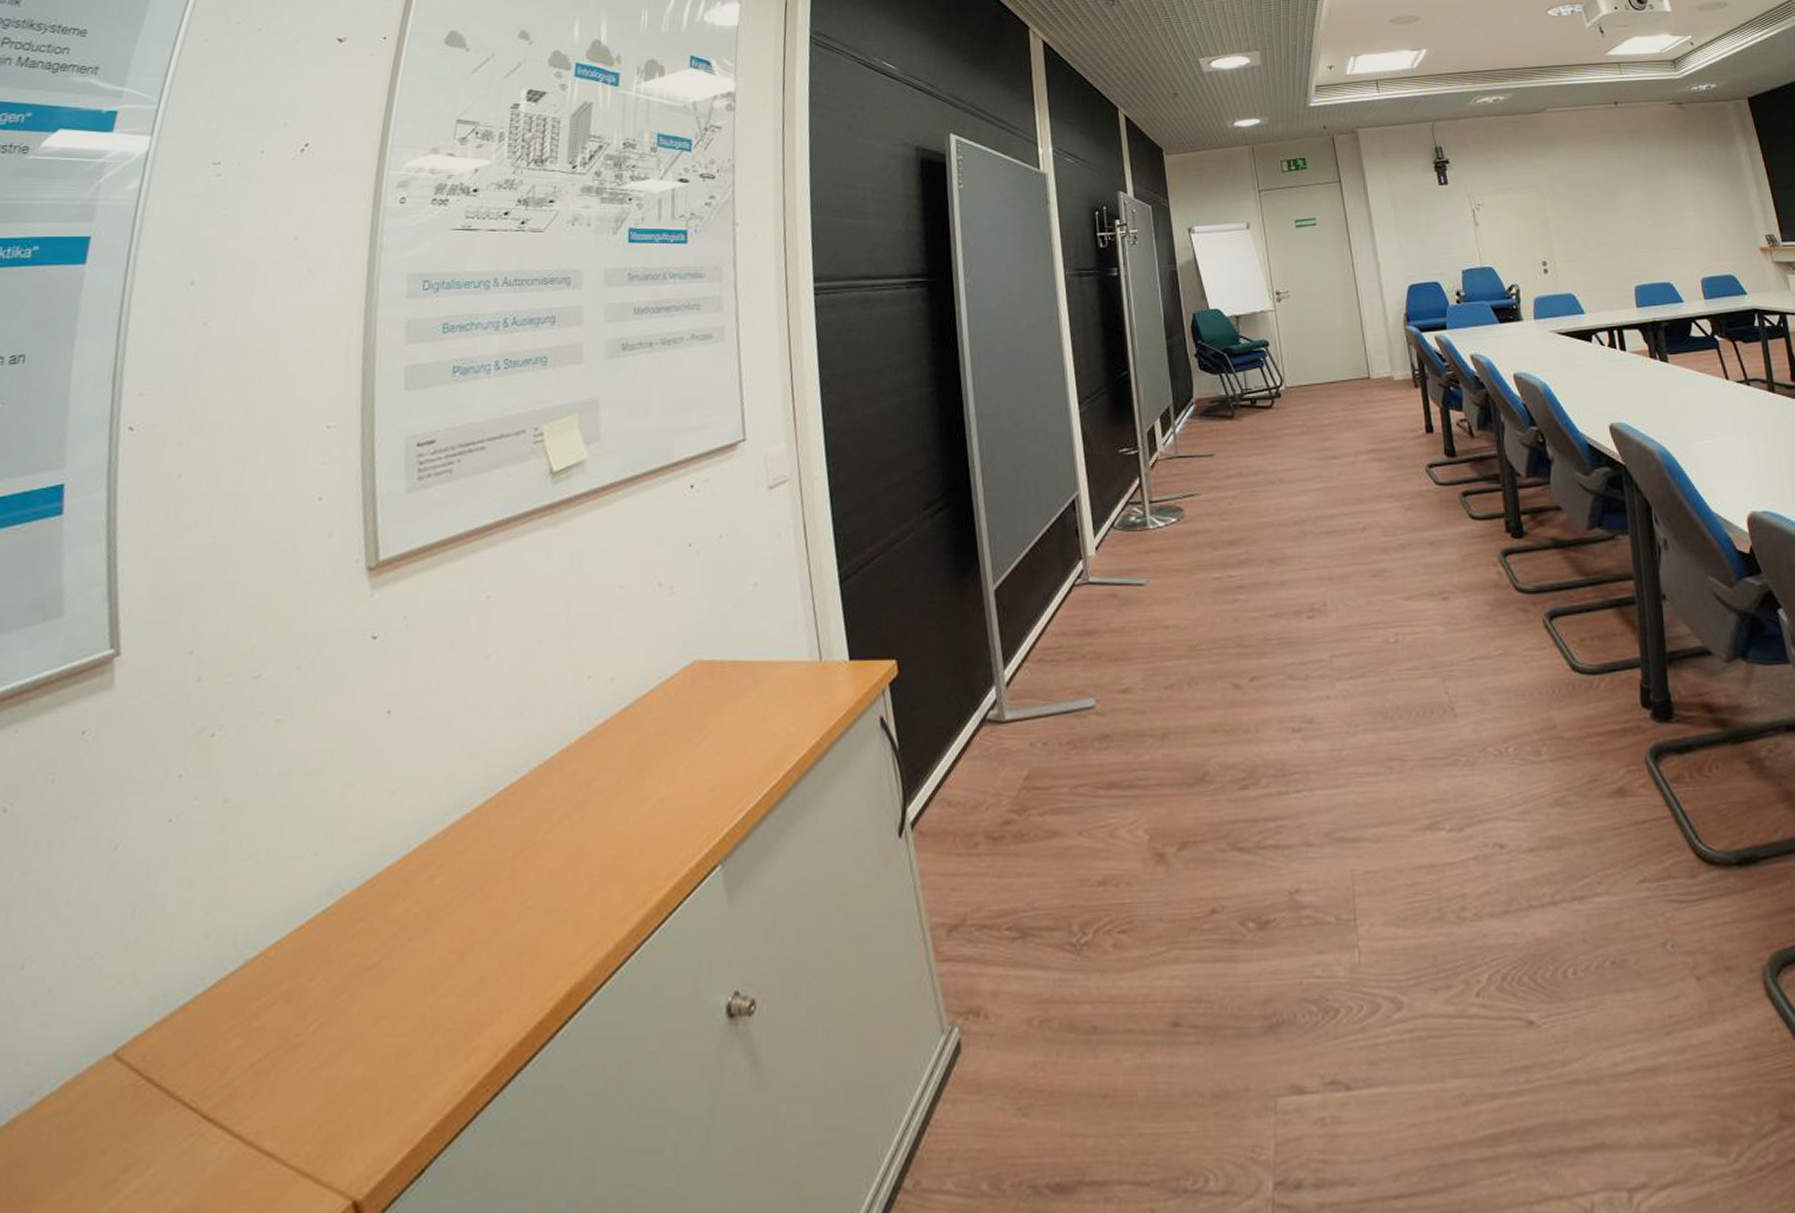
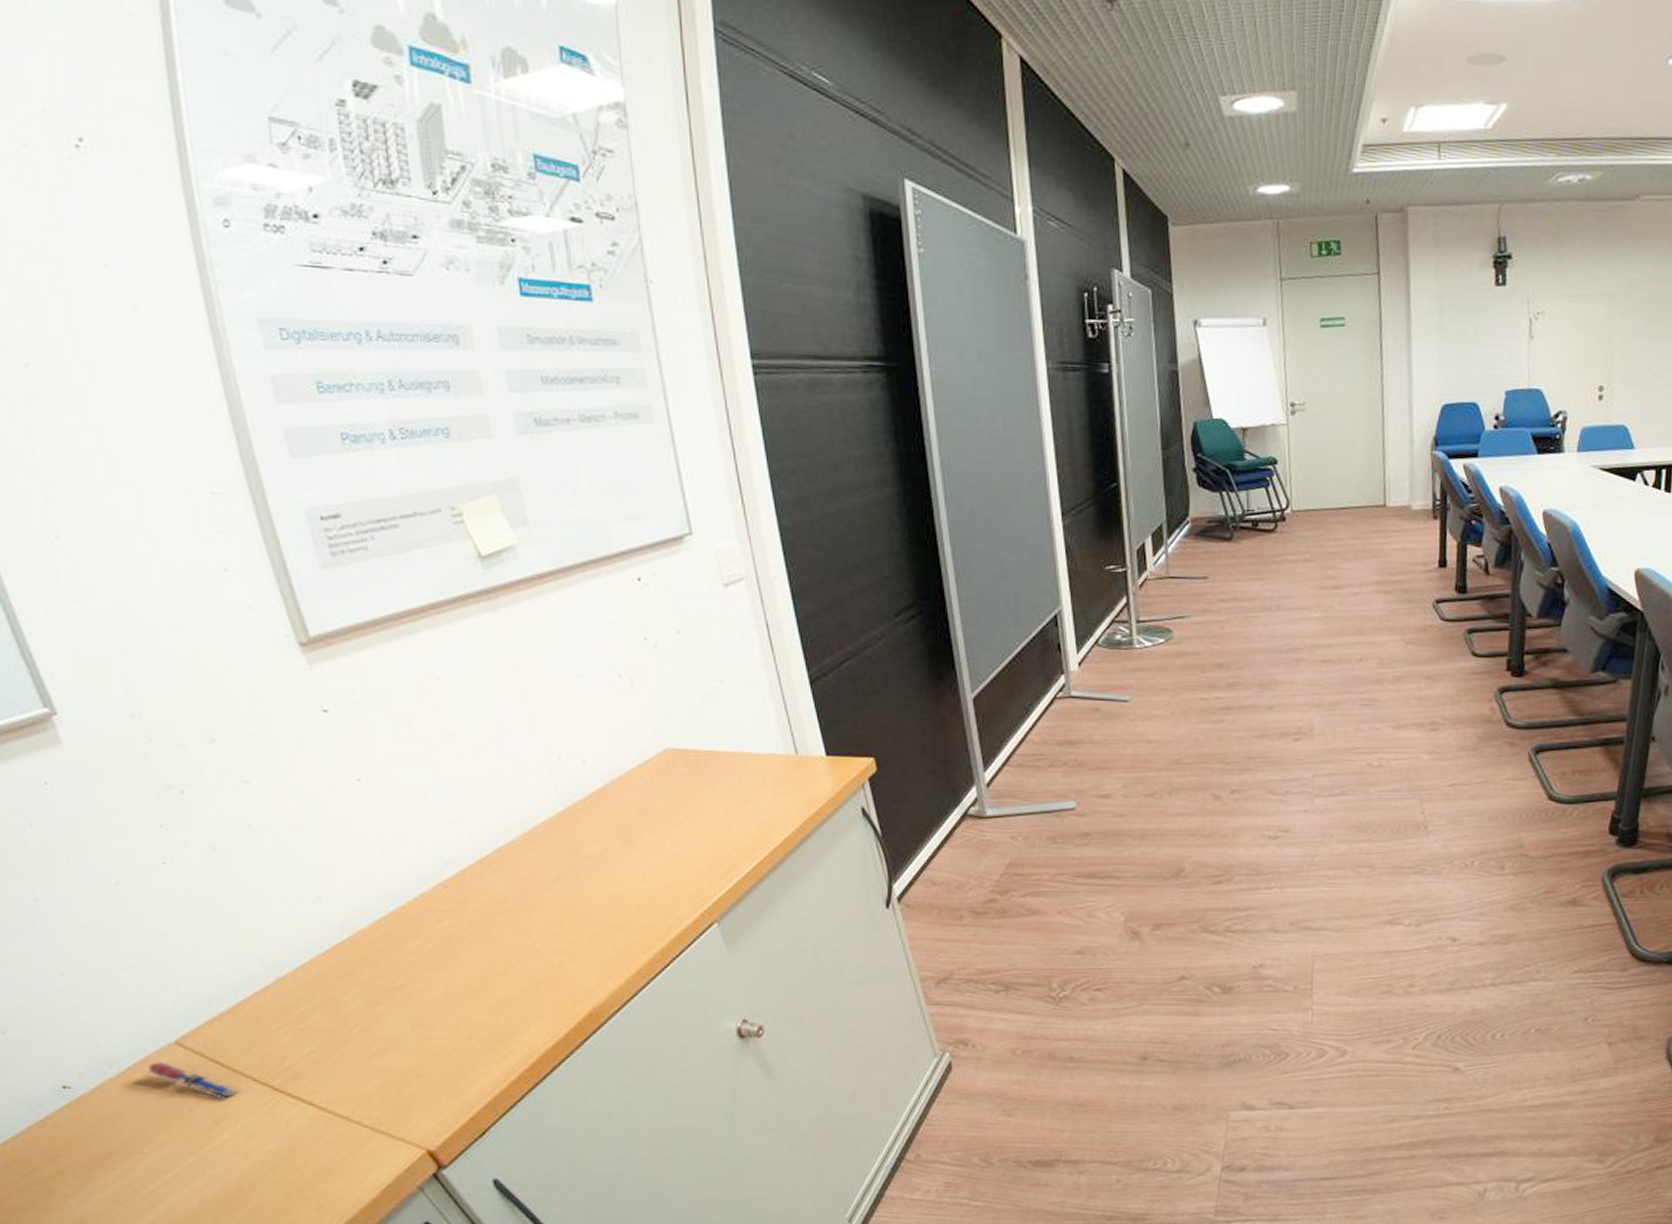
pen: none [67,1082,167,1135] -> present [144,1061,243,1100]

